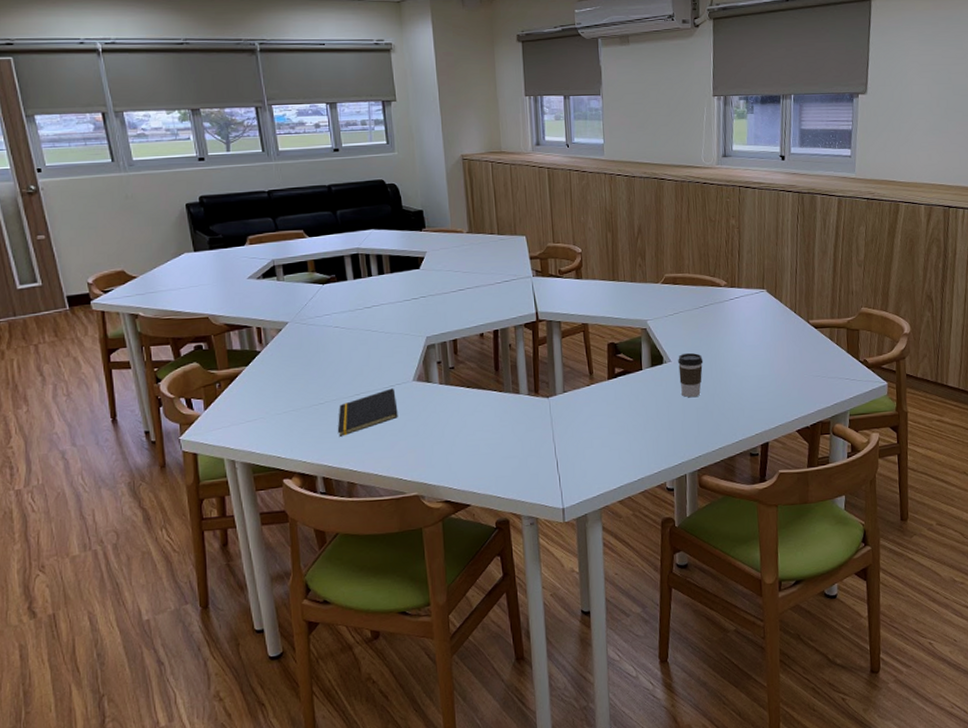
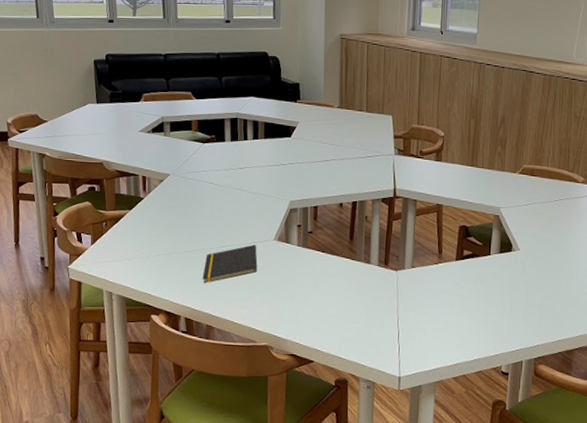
coffee cup: present [678,352,703,398] -> none [526,243,552,288]

